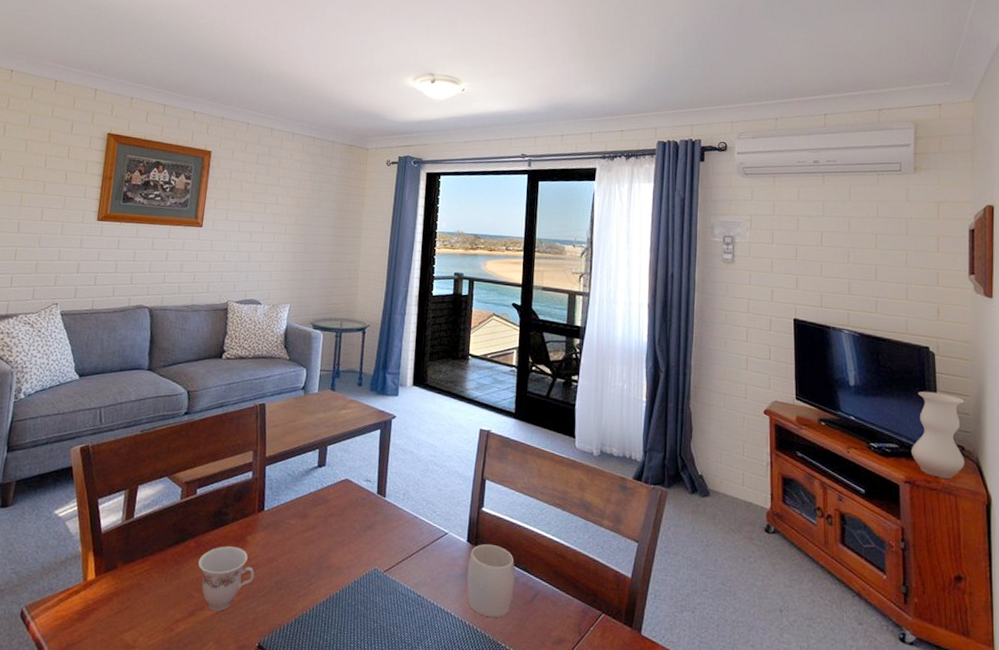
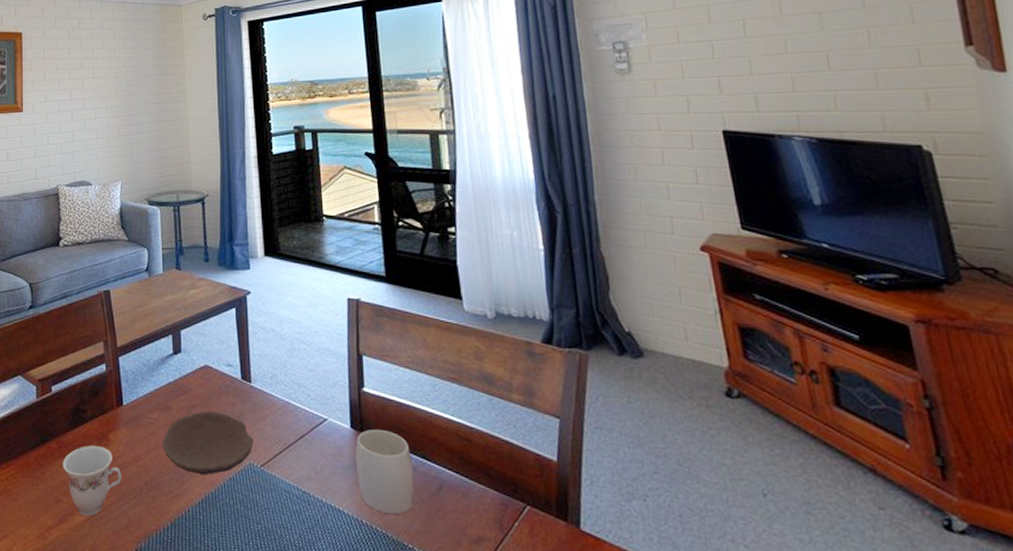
bowl: none [296,520,381,578] -> present [162,411,253,475]
vase: present [911,391,965,479] -> none [915,202,1003,313]

